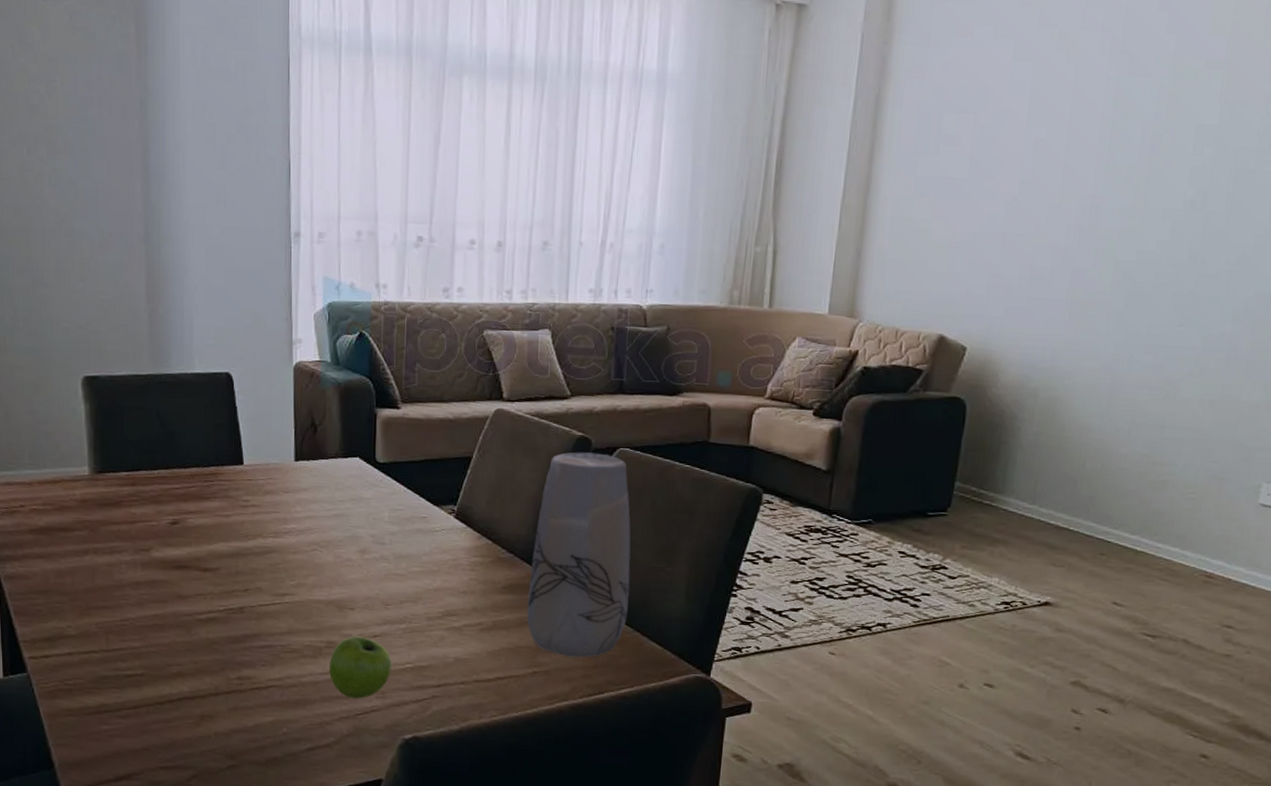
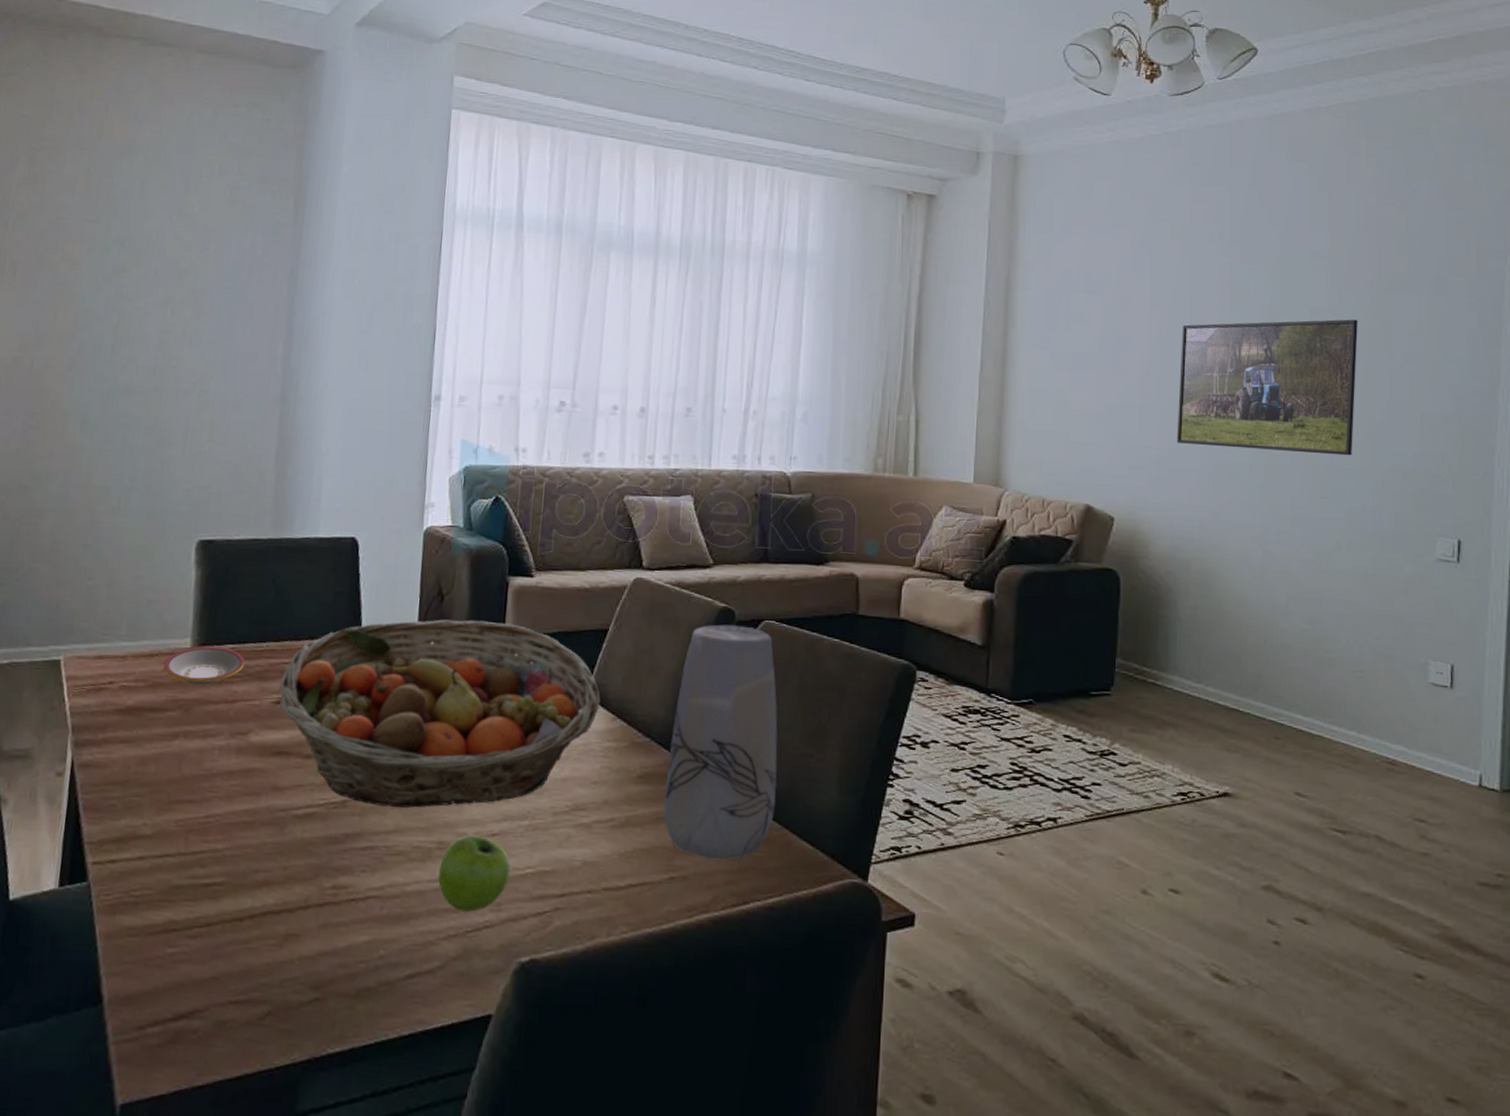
plate: none [67,473,140,508] -> present [163,646,245,685]
fruit basket: none [174,448,467,614] -> present [279,619,601,808]
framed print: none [1038,136,1247,283] -> present [1177,319,1358,456]

